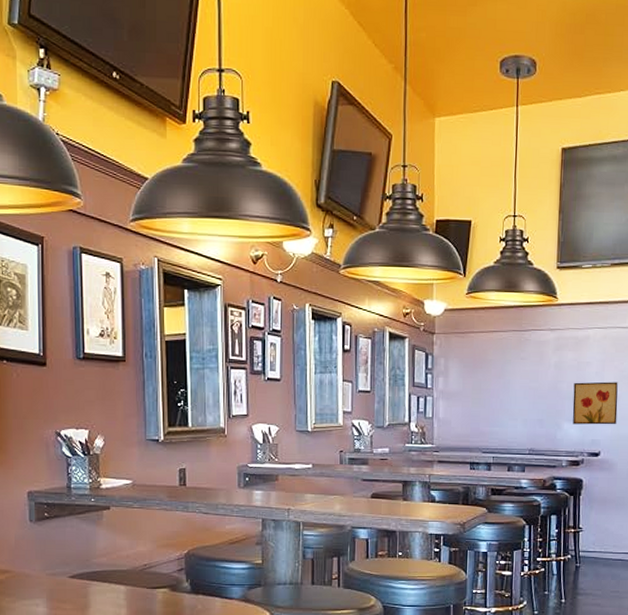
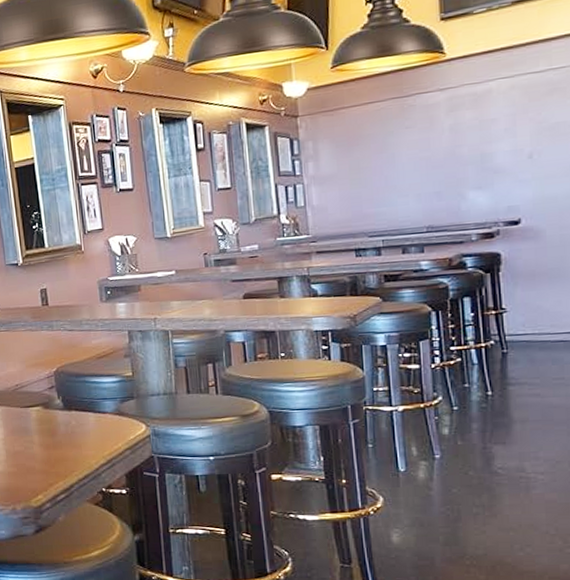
wall art: present [572,381,618,425] -> none [477,136,540,192]

